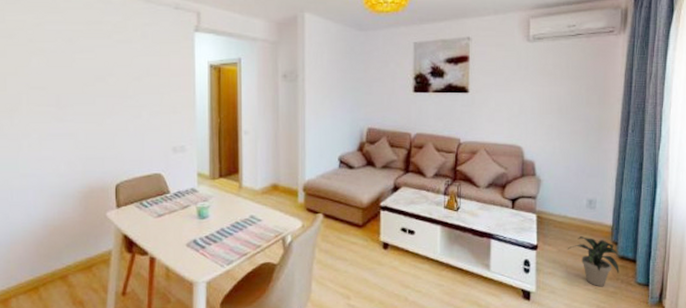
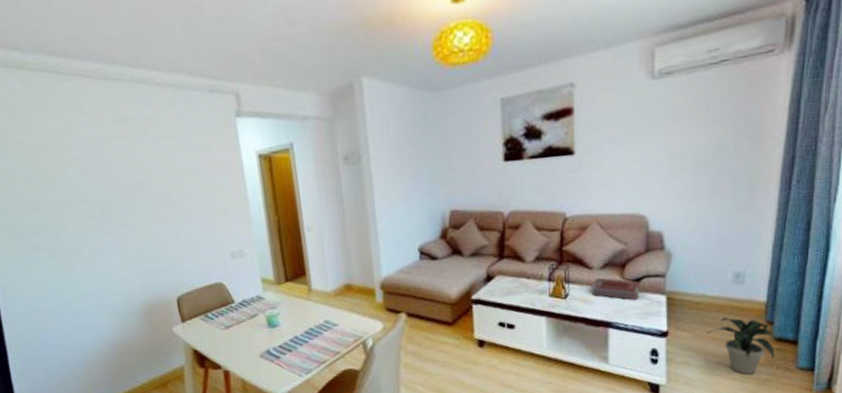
decorative tray: none [479,195,516,217] -> present [592,277,639,301]

